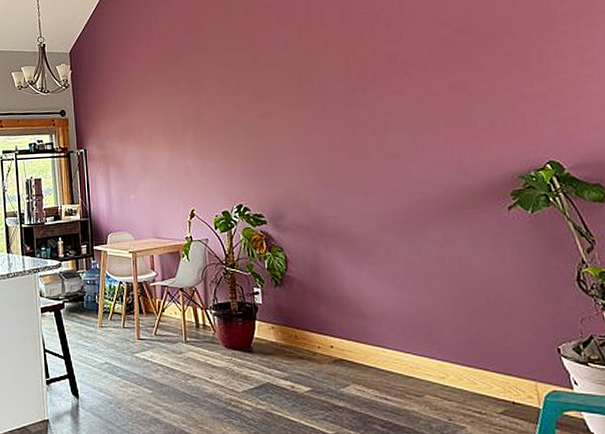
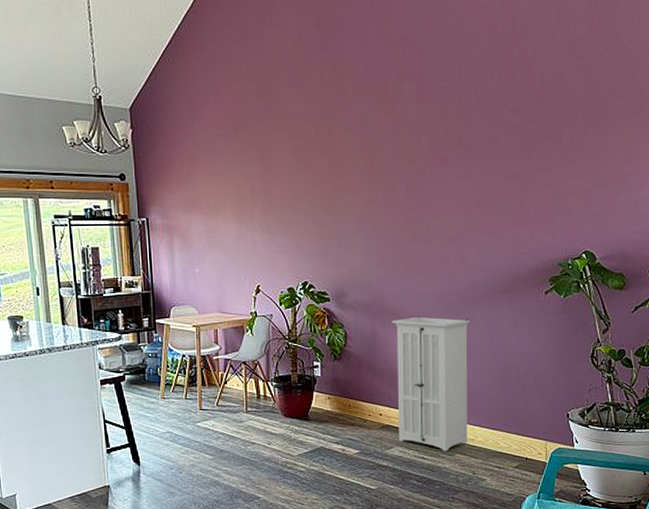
storage cabinet: none [335,236,438,391] -> present [392,315,471,451]

